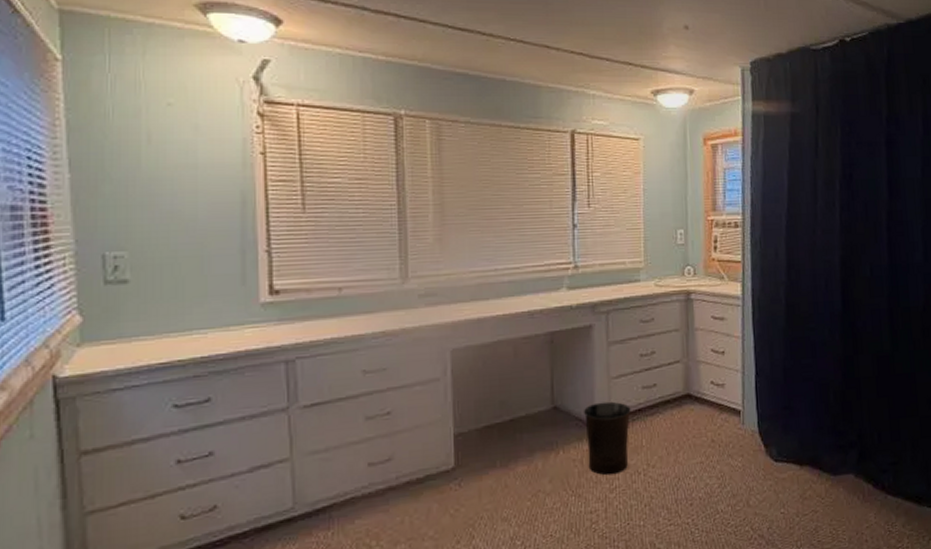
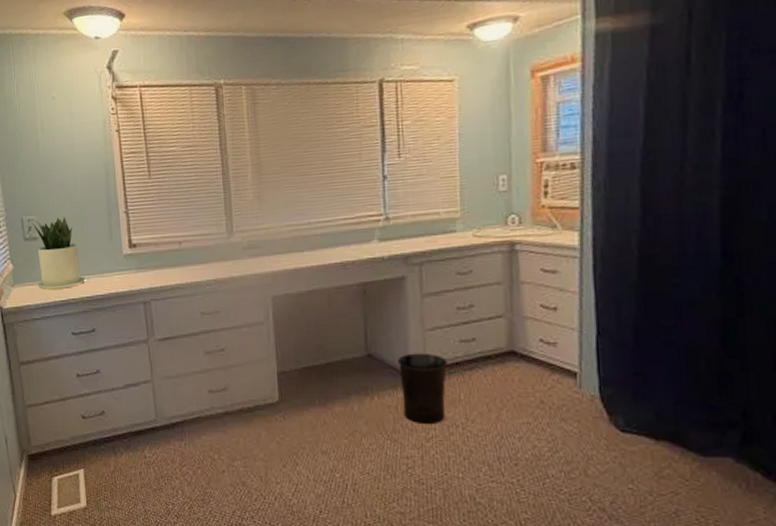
planter: none [121,254,200,349] -> present [32,217,85,290]

